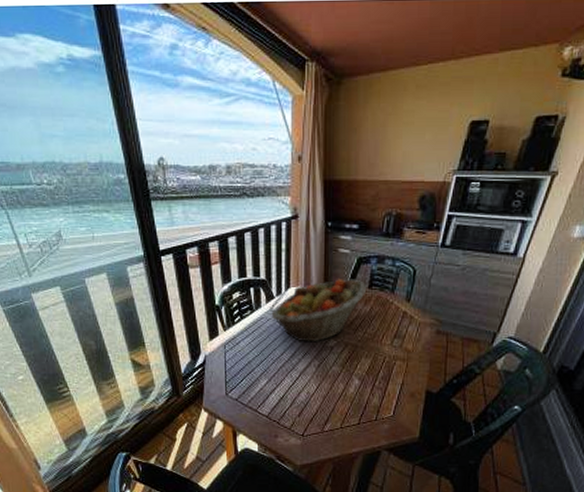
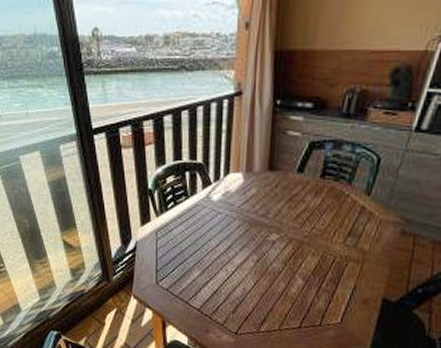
fruit basket: present [271,279,366,342] -> none [207,166,318,235]

